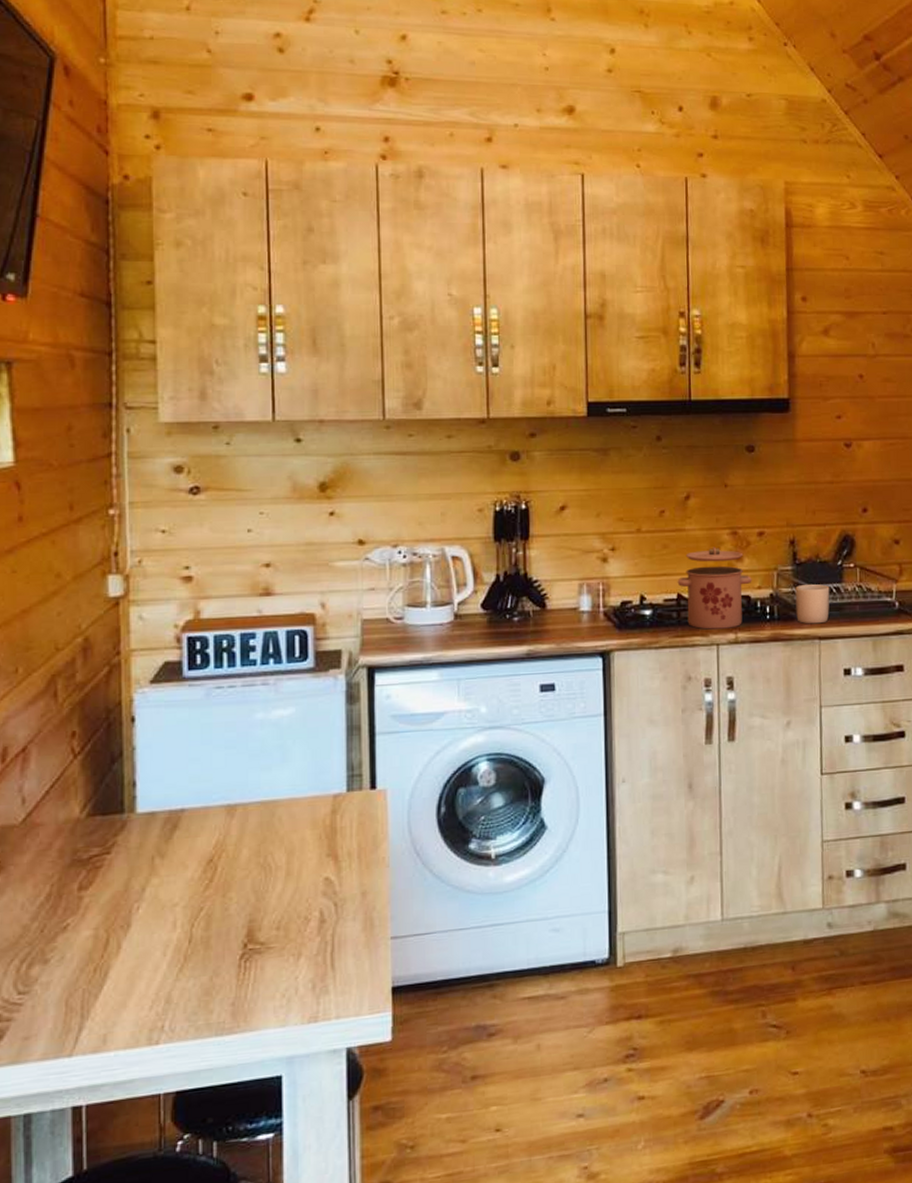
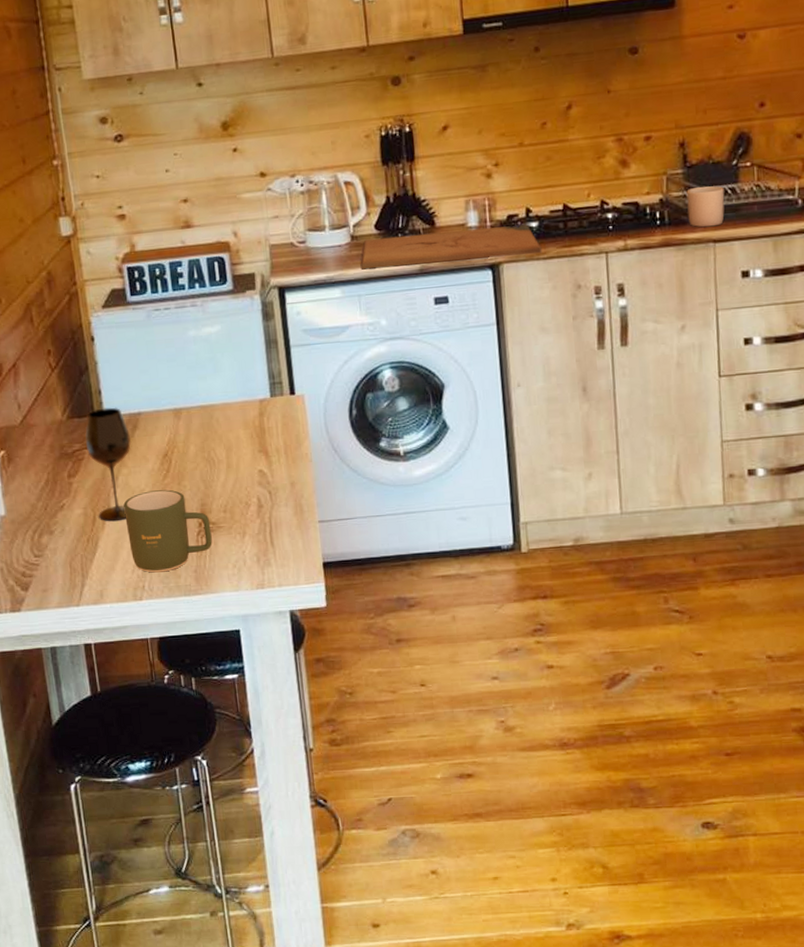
wine glass: none [107,802,169,945] -> present [84,407,132,522]
mug: none [148,903,258,1009] -> present [123,489,213,573]
cutting board: none [462,612,654,651] -> present [360,224,542,270]
cooking pot: present [677,547,752,630] -> none [562,155,640,239]

